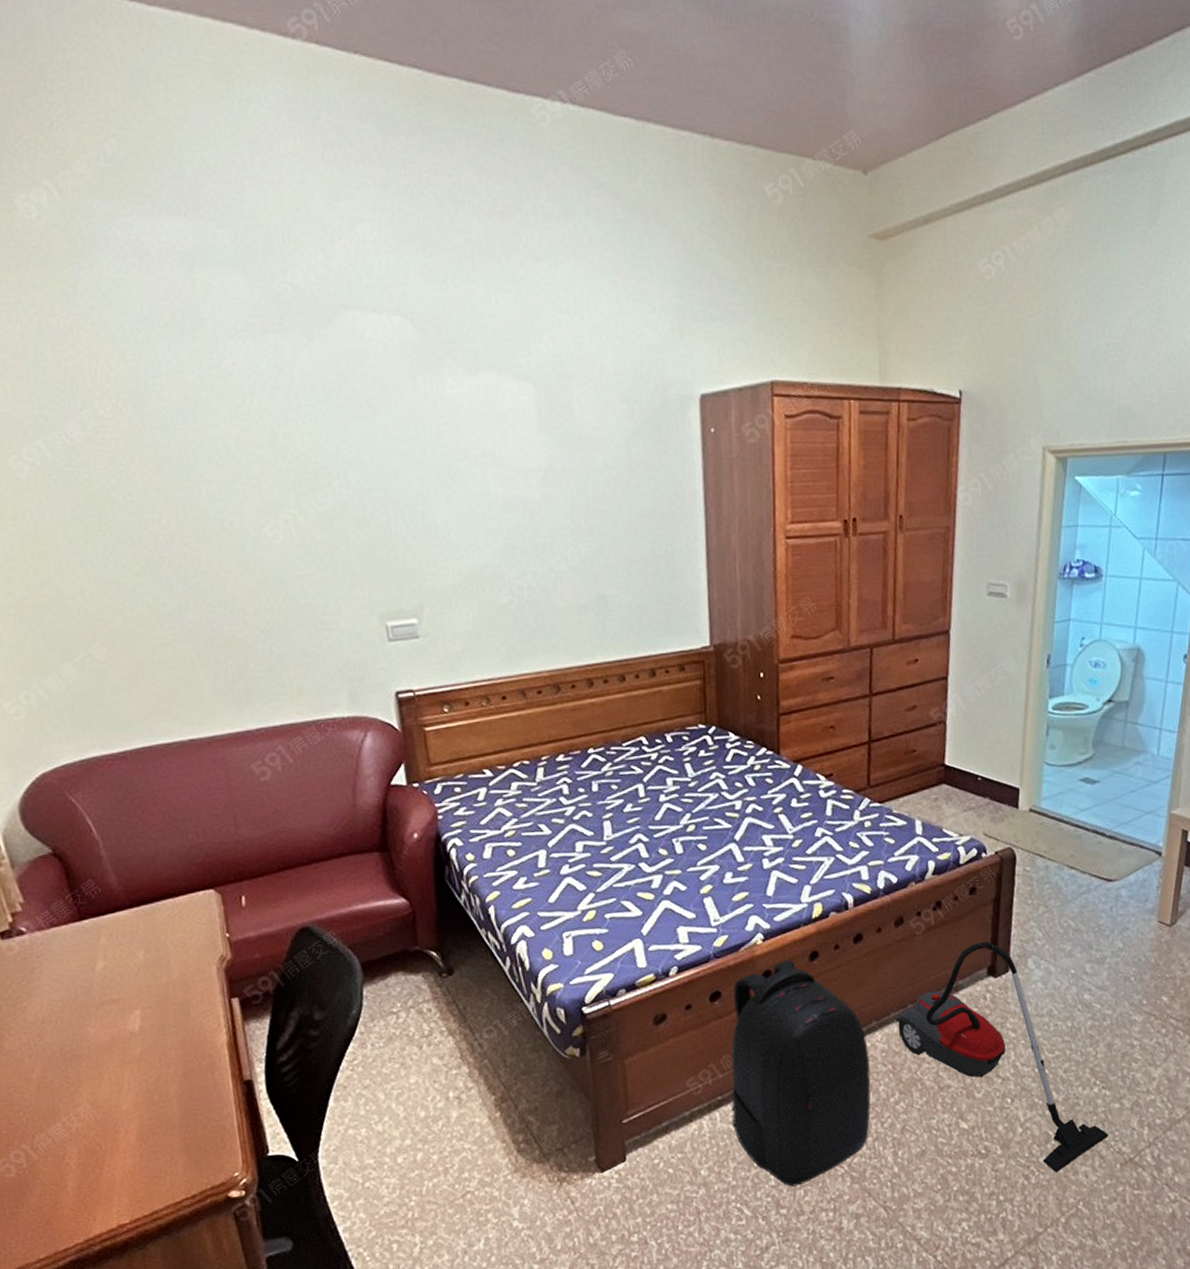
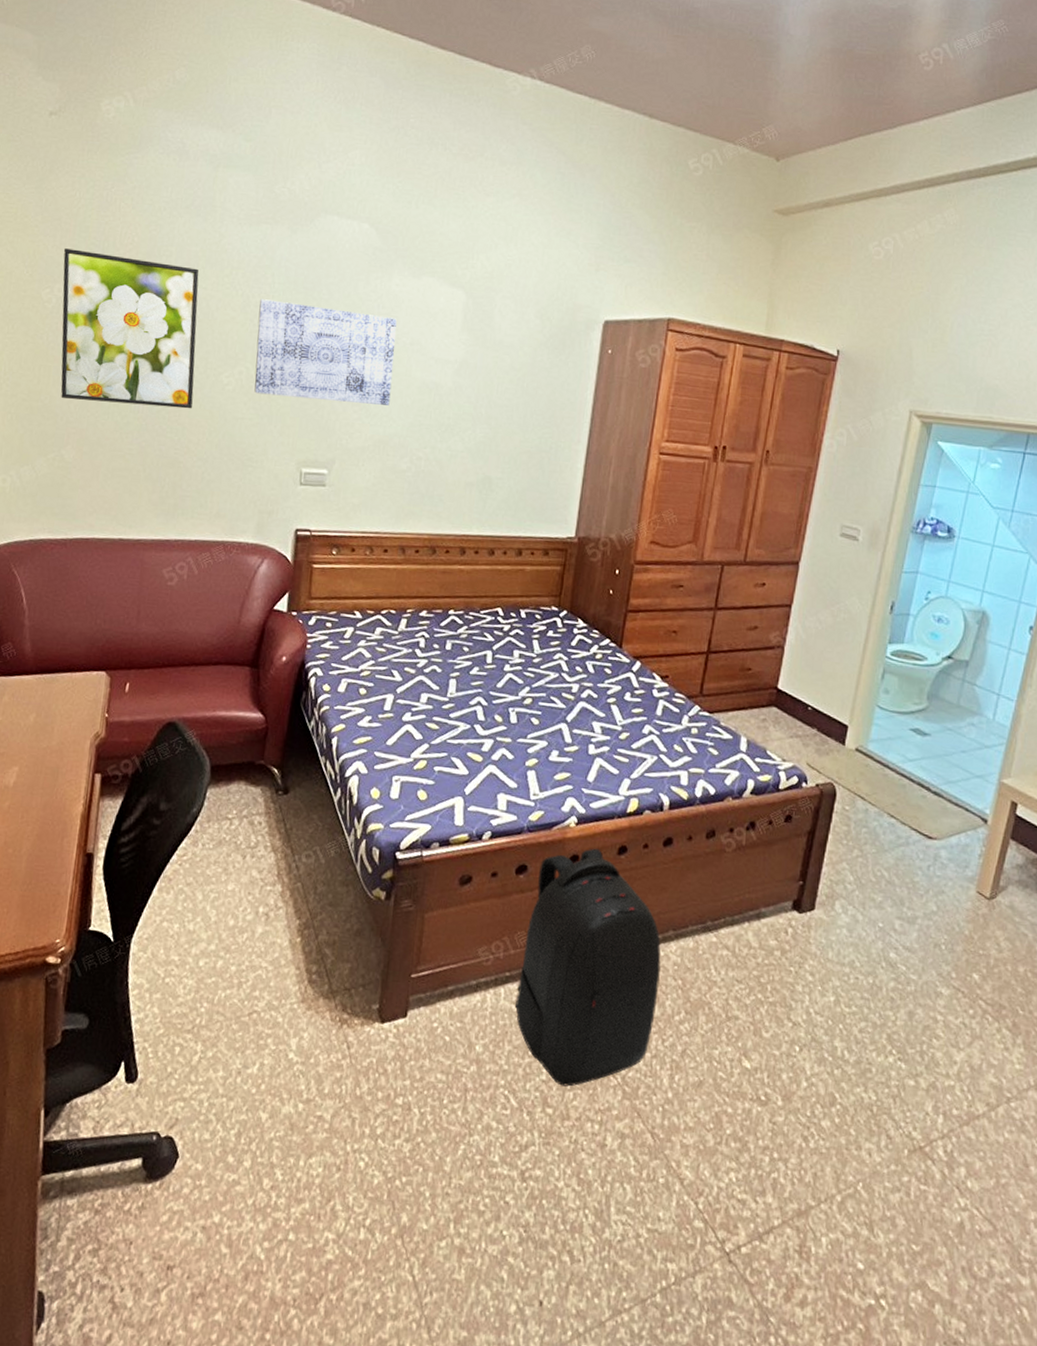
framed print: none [20,399,239,587] -> present [61,248,199,409]
wall art: none [289,427,473,544] -> present [254,299,397,406]
vacuum cleaner: present [895,941,1108,1174] -> none [692,872,899,1143]

